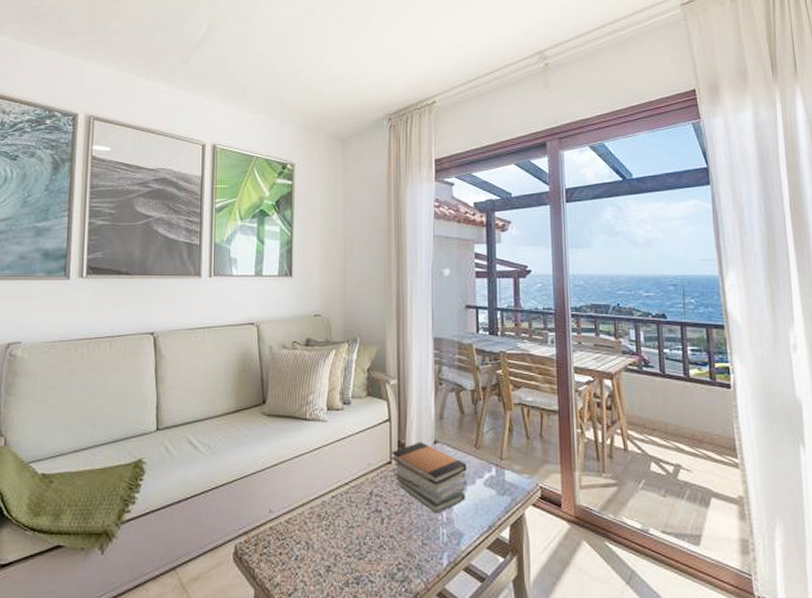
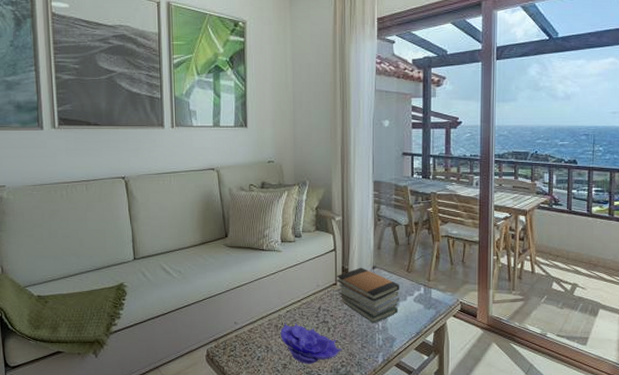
decorative bowl: none [323,511,398,567] -> present [280,322,342,365]

